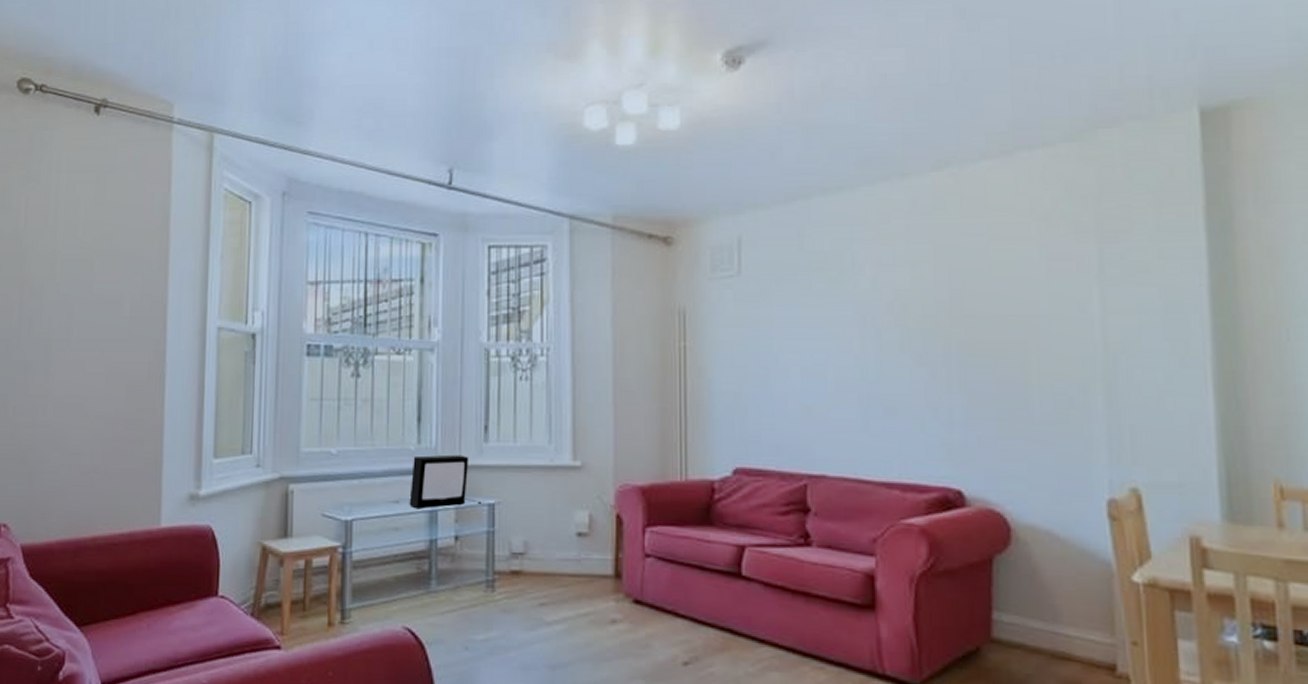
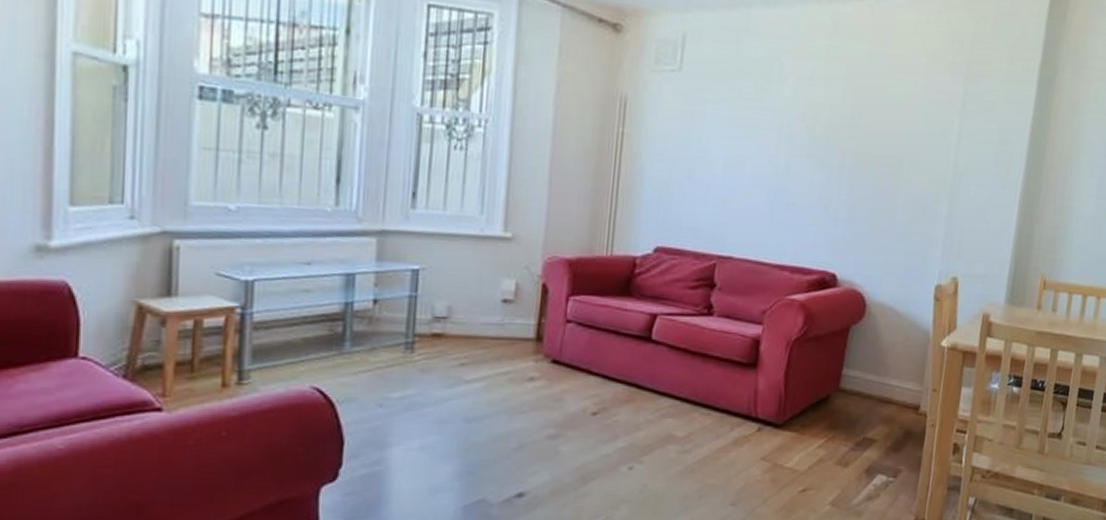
television: present [409,454,482,510] -> none [323,217,406,273]

